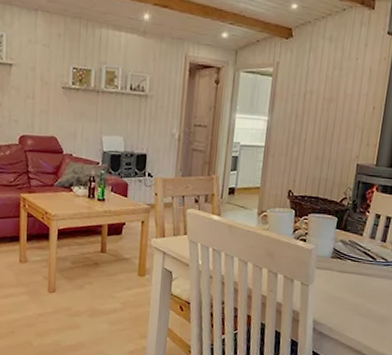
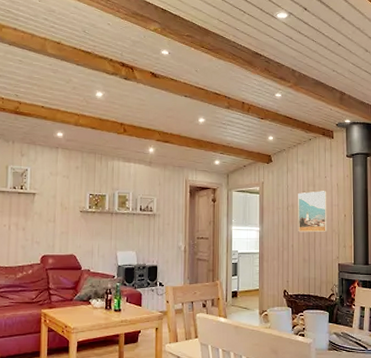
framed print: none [314,76,356,126] -> present [298,191,327,232]

